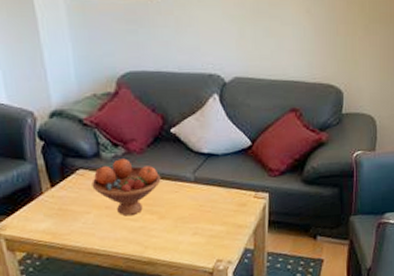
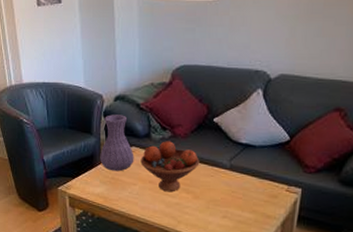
vase: none [39,133,84,201] -> present [100,114,134,172]

